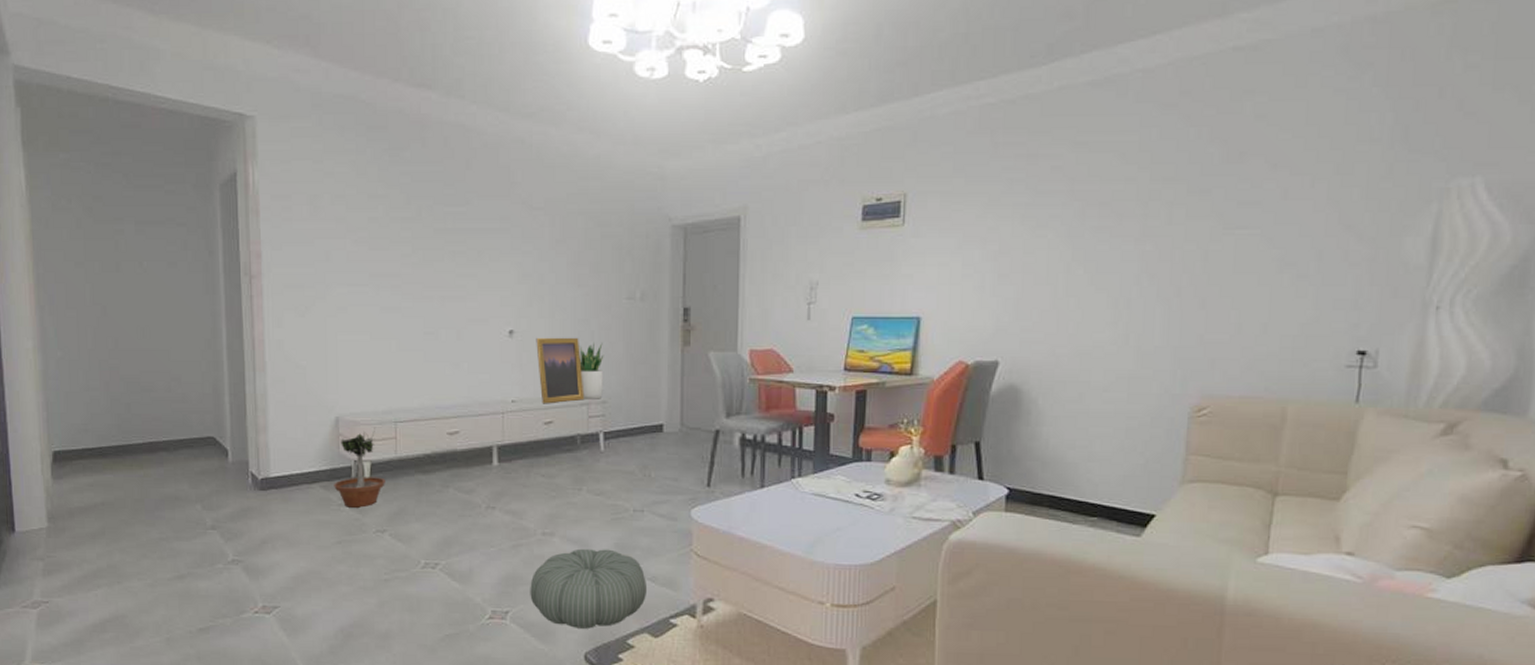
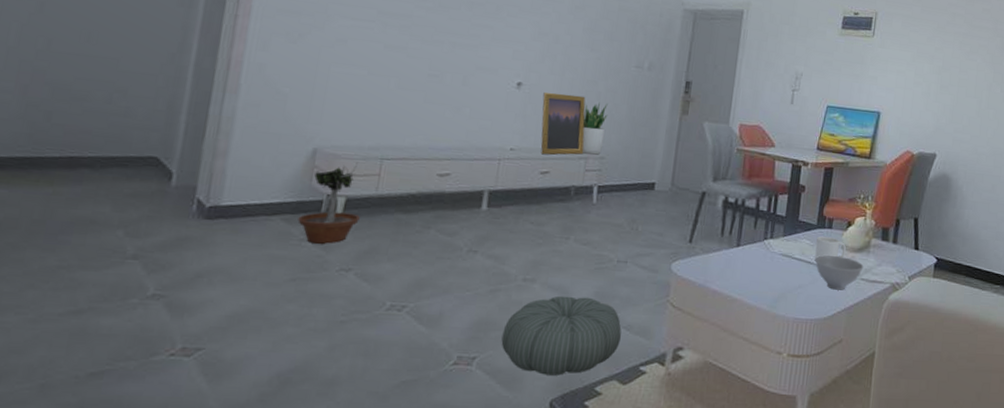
mug: none [852,470,891,499] -> present [814,236,847,261]
bowl: none [853,492,914,531] -> present [814,255,864,290]

